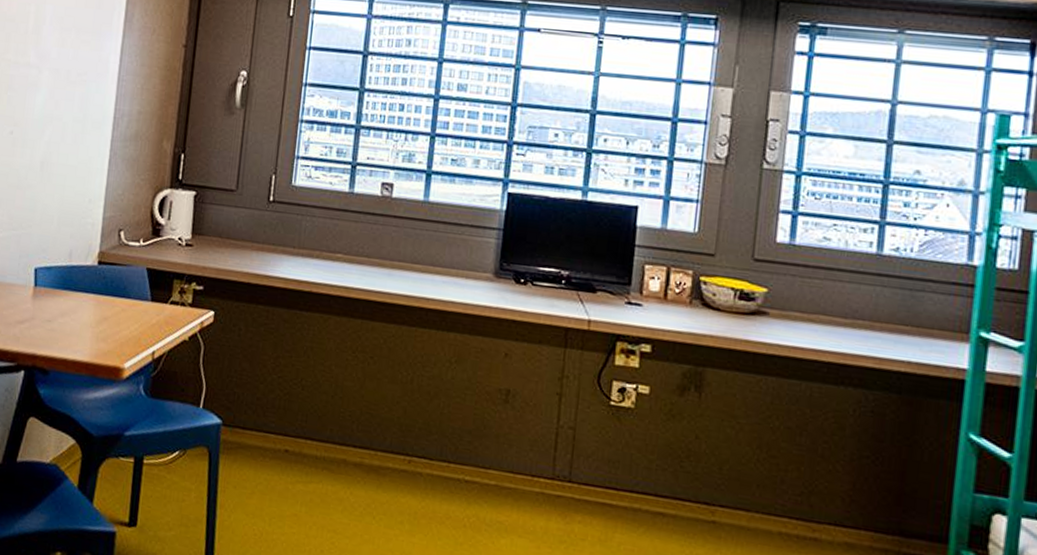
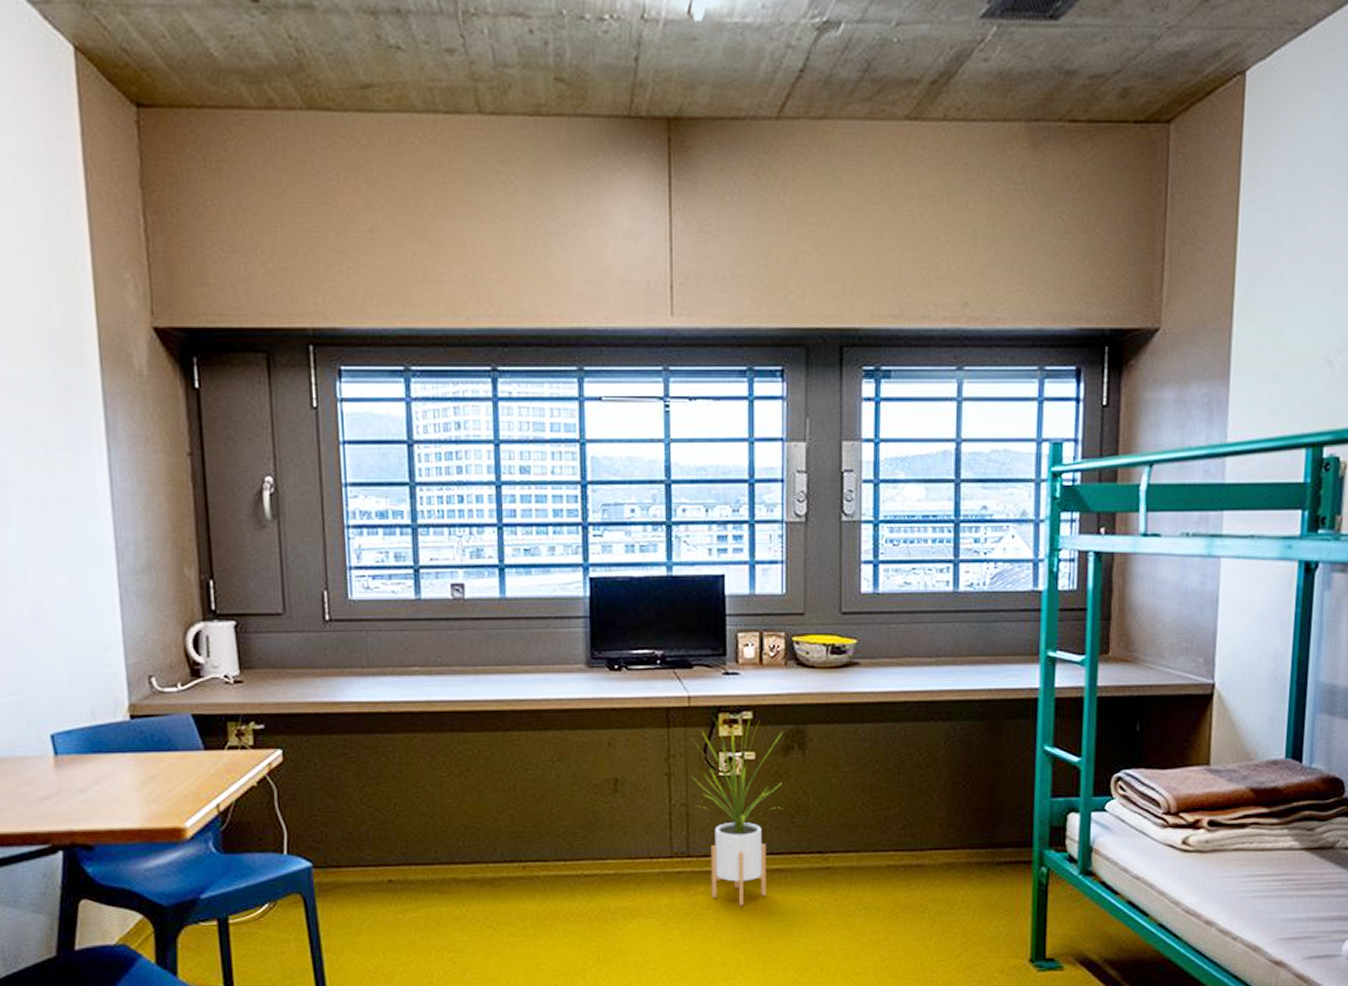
house plant: none [582,349,681,545] -> present [691,717,783,906]

